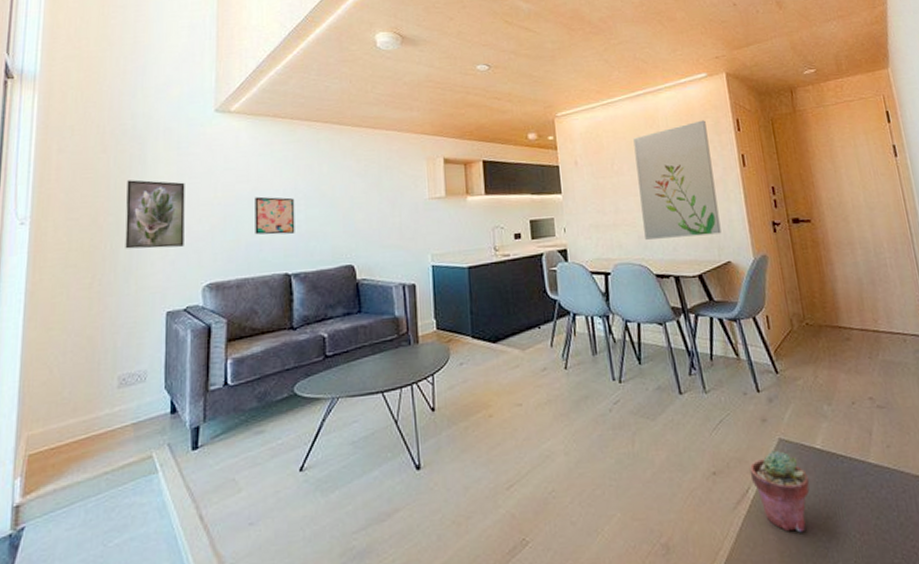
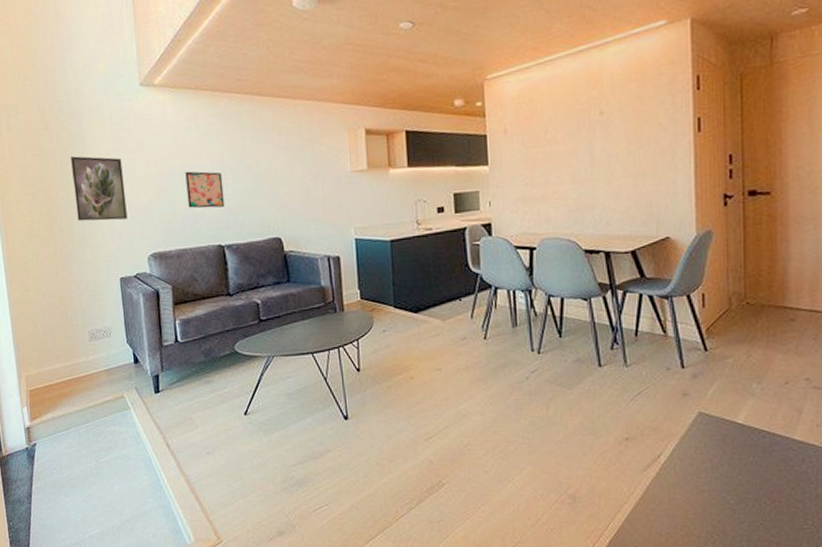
wall art: present [633,120,722,240] -> none [571,78,663,214]
potted succulent: present [749,450,810,533] -> none [663,422,726,495]

